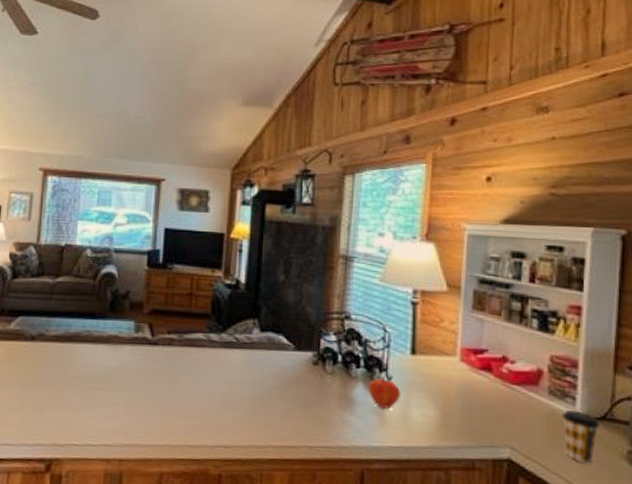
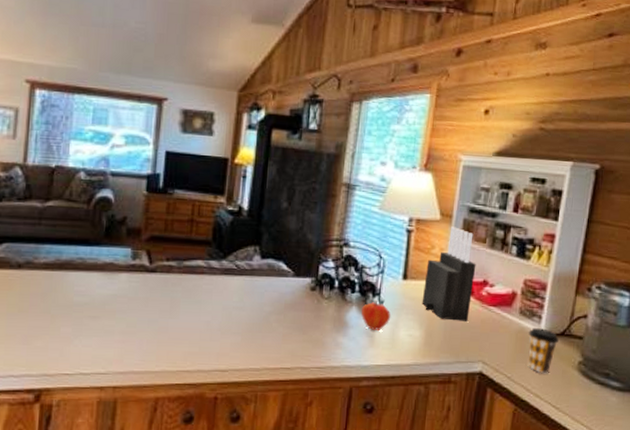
knife block: none [434,298,493,401] -> present [421,226,476,321]

